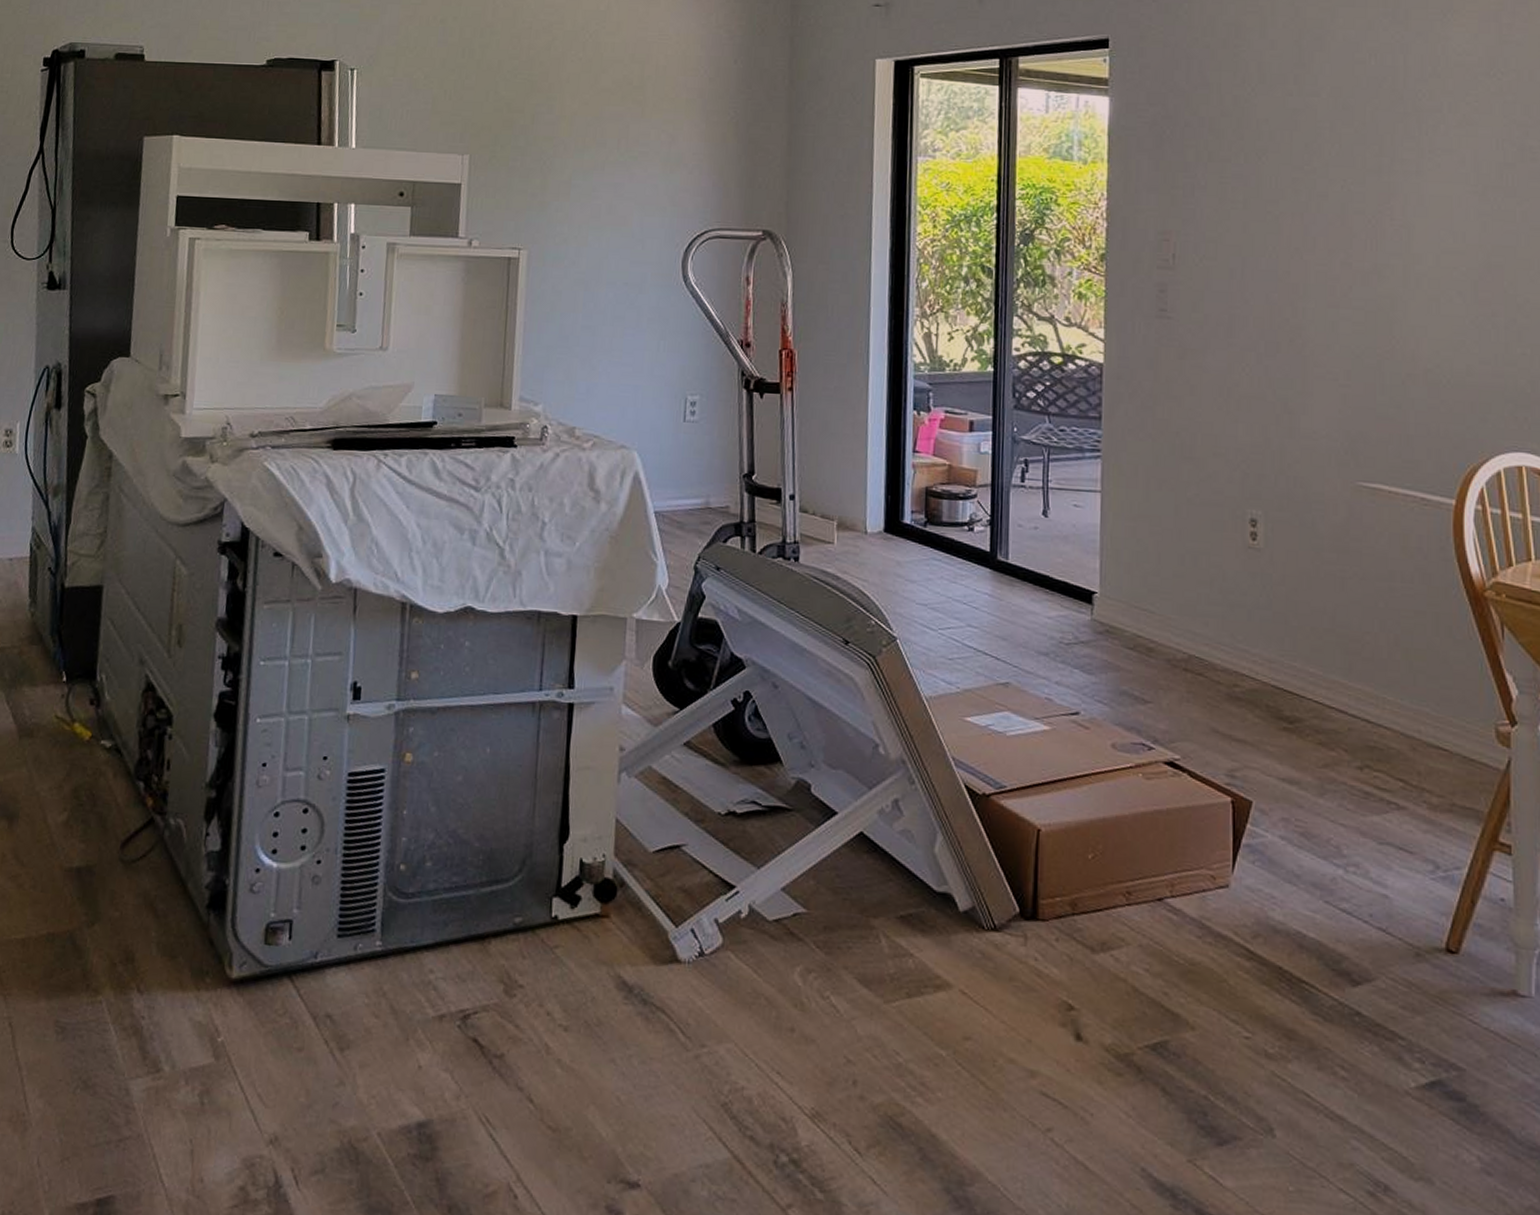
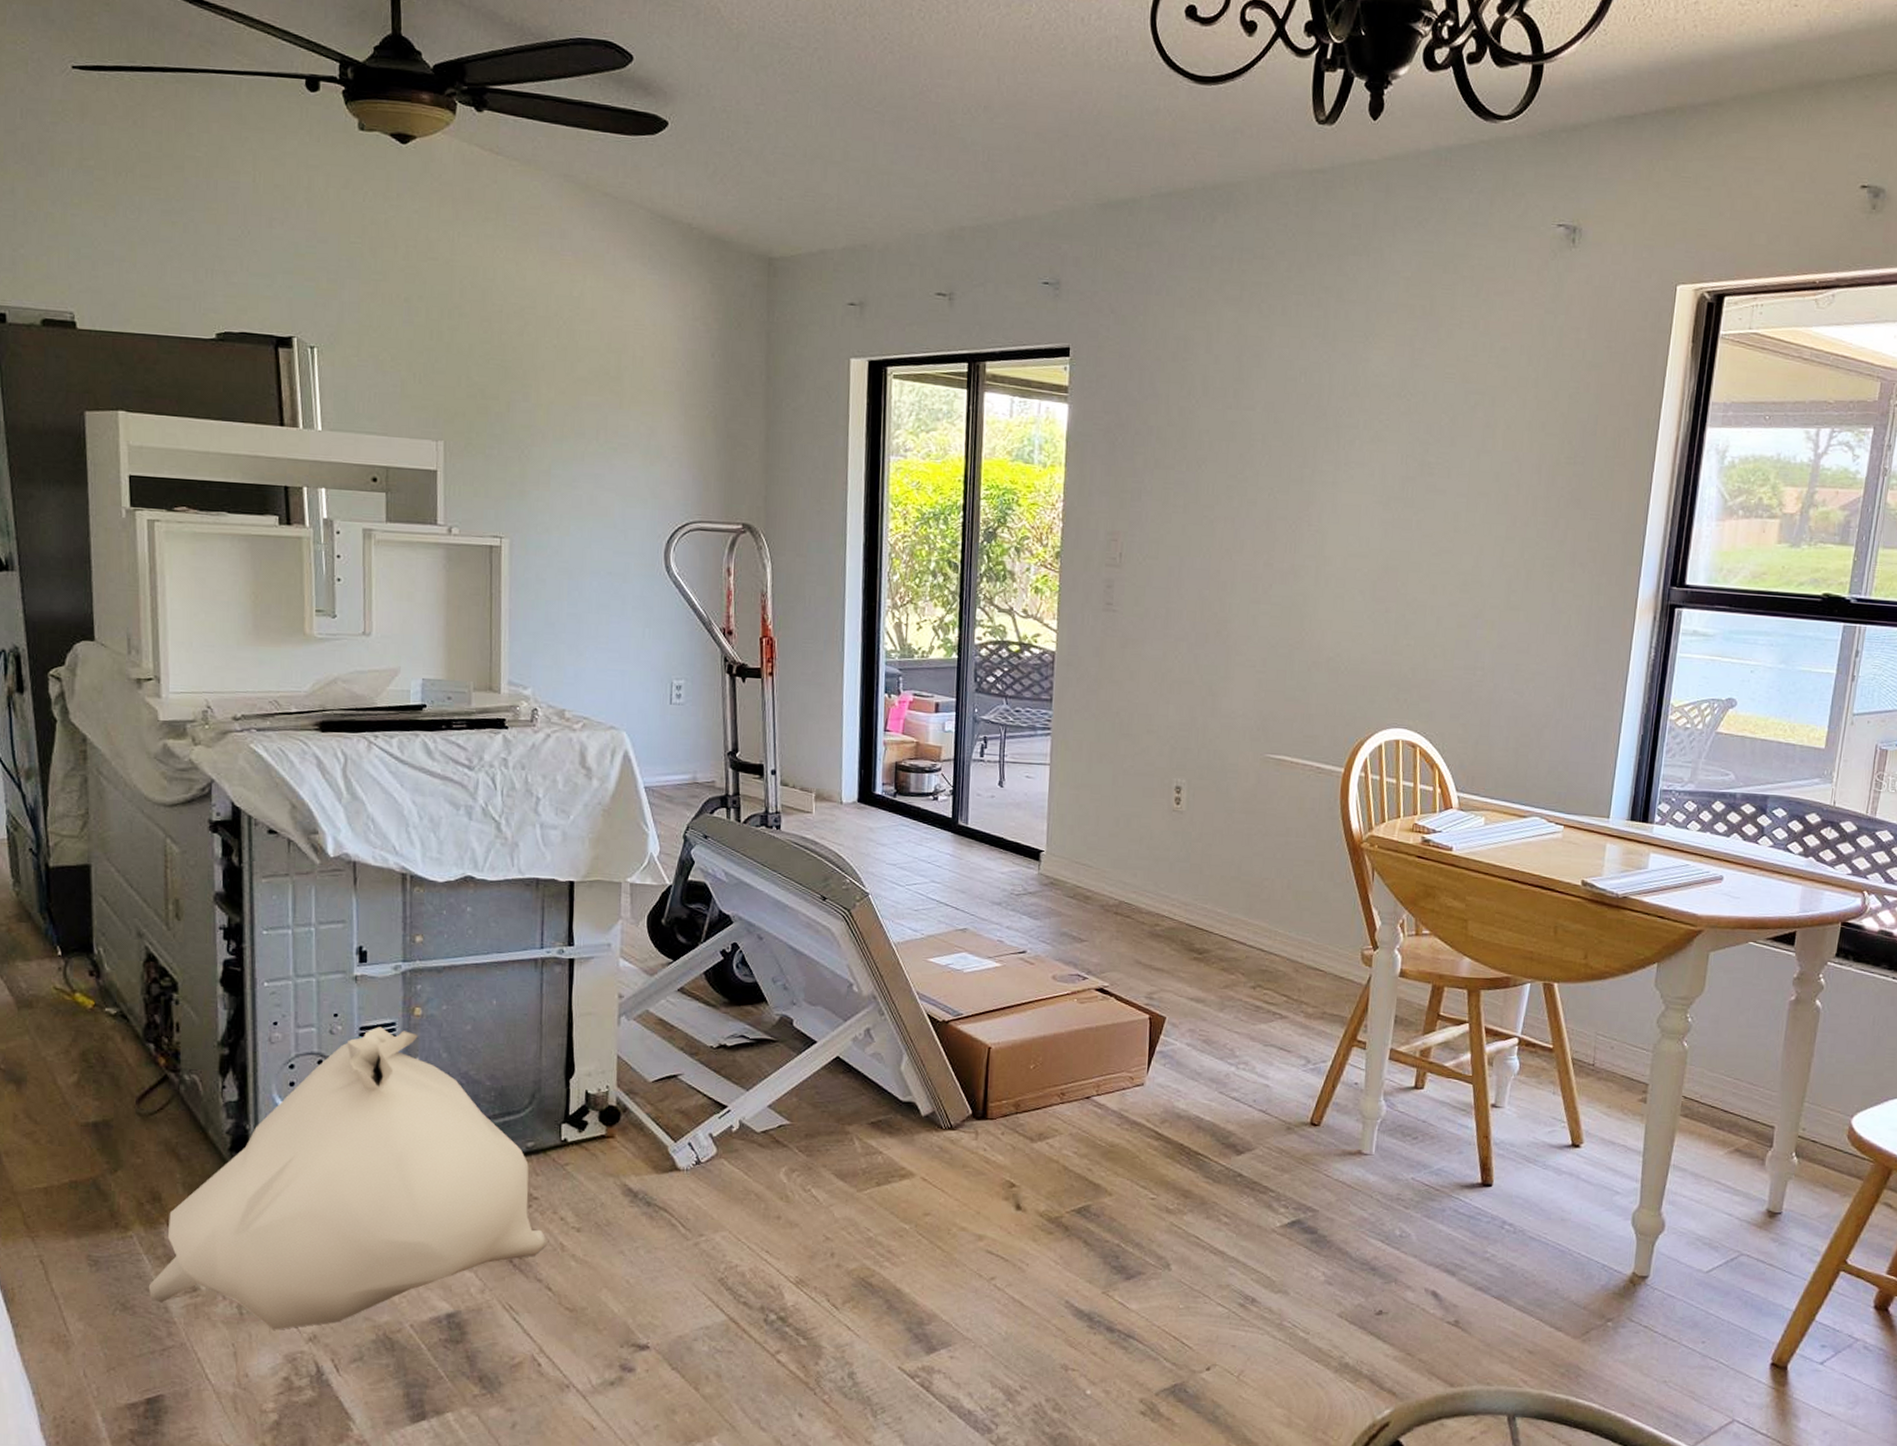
trash bag: none [111,773,533,1127] -> present [148,1027,549,1330]

